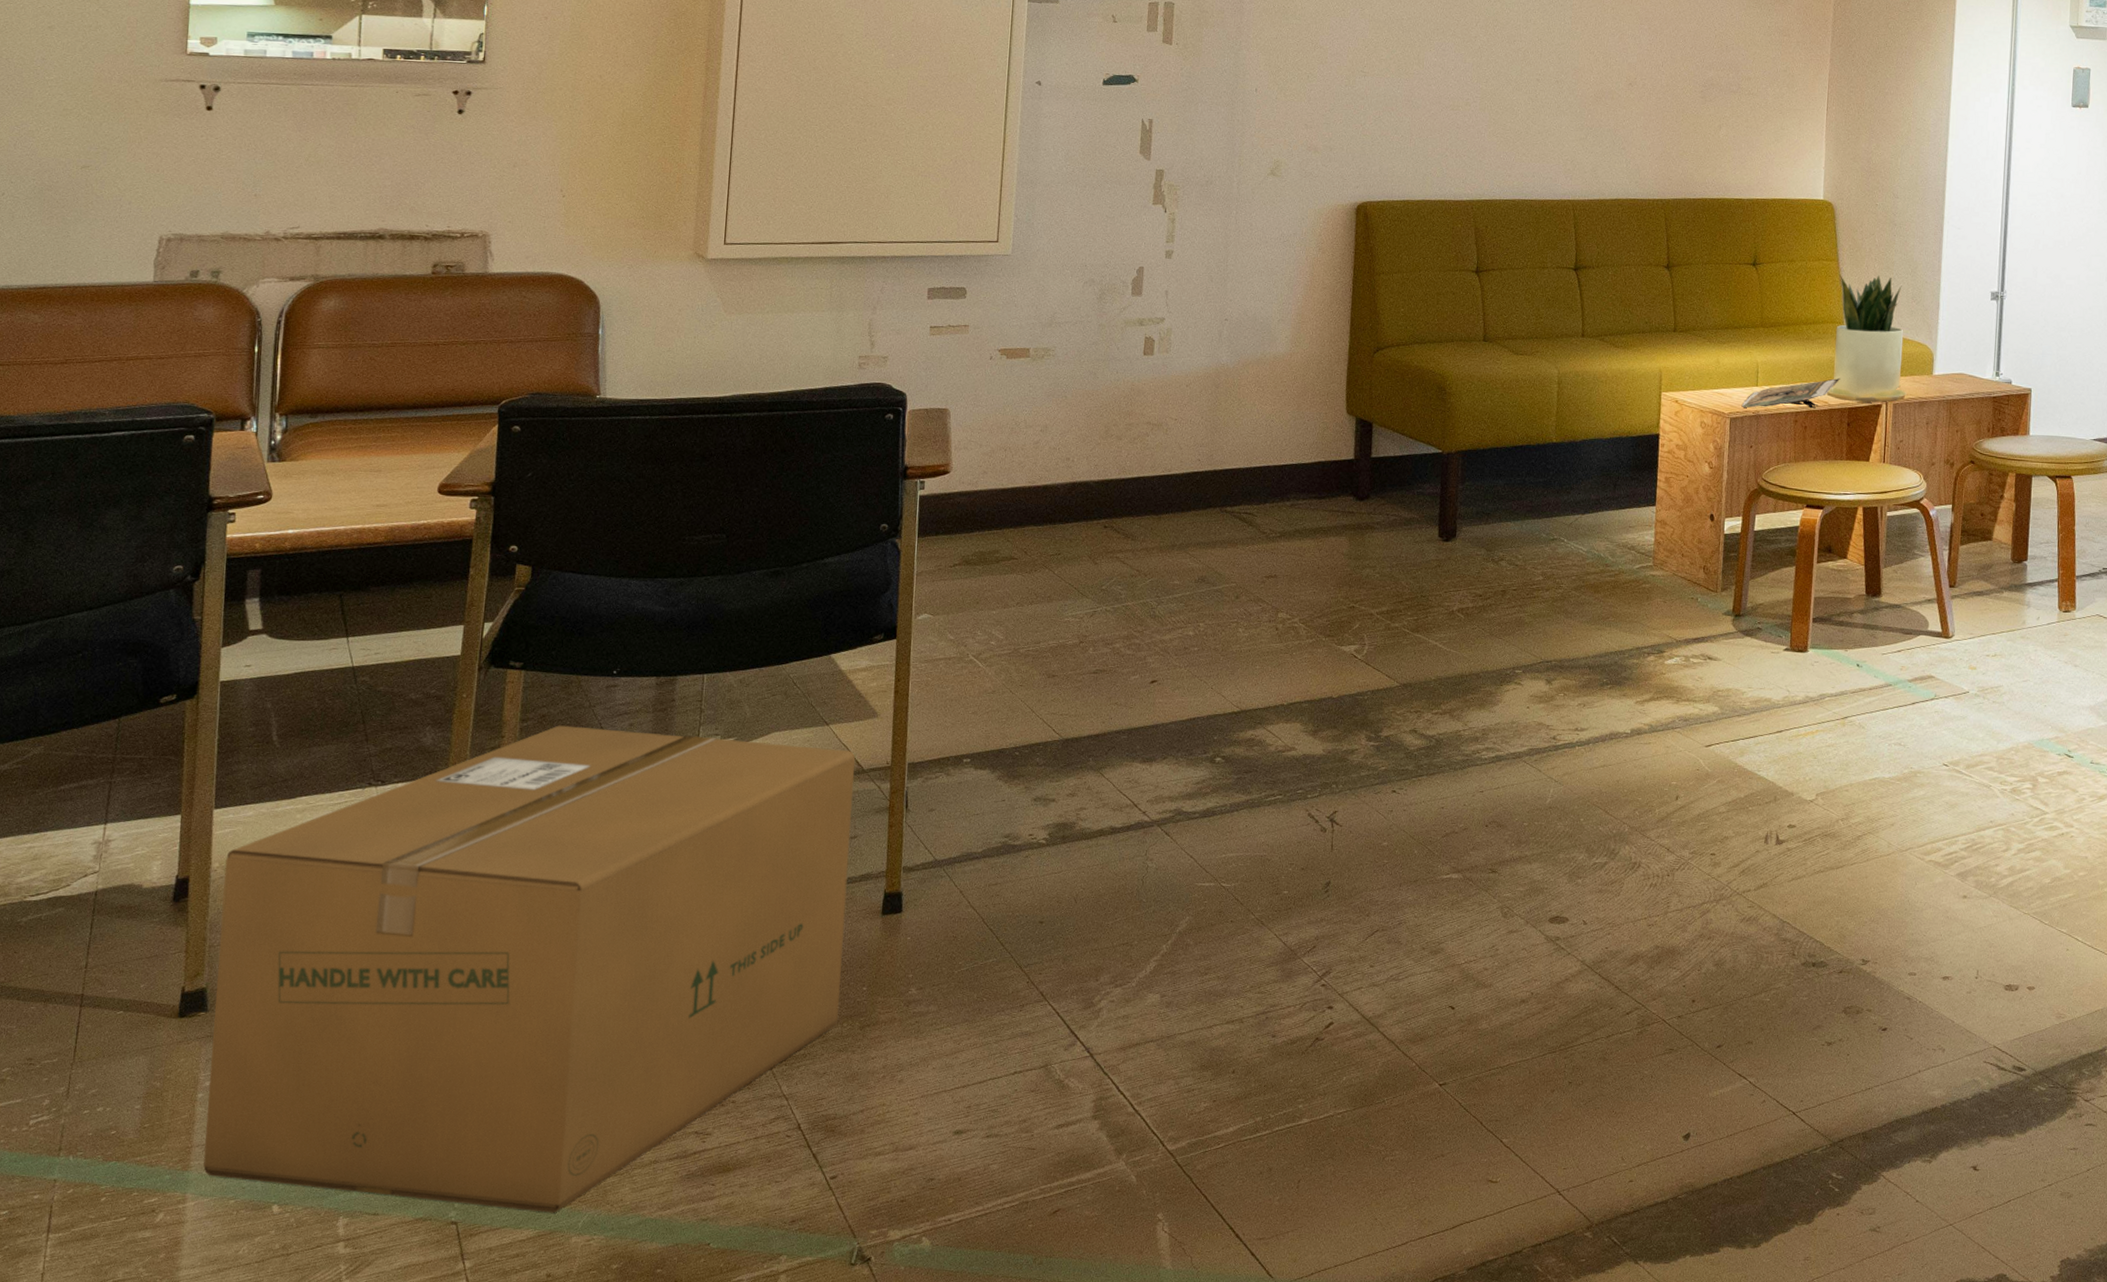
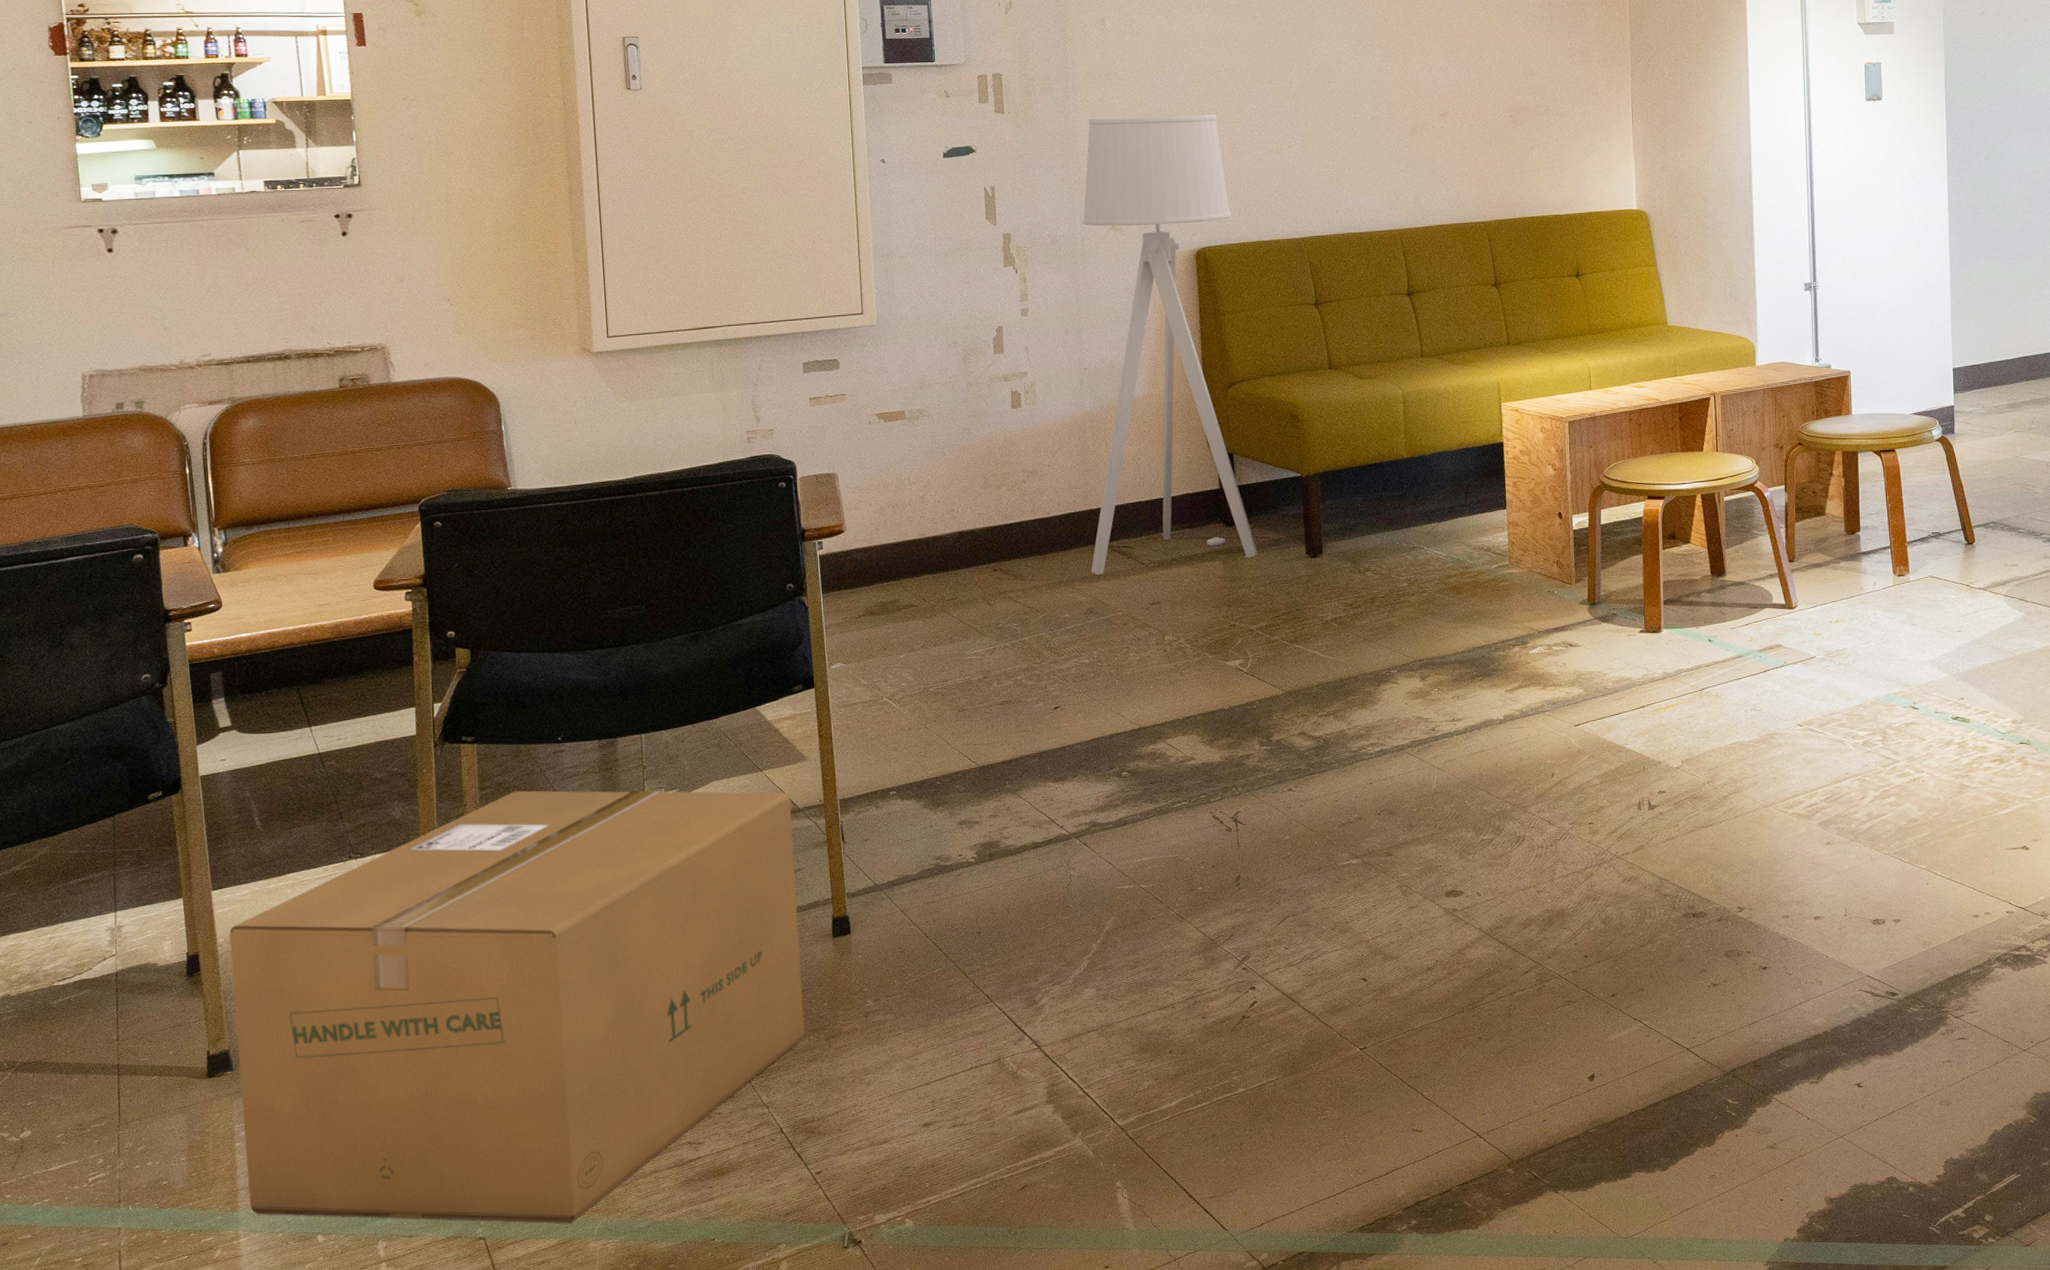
floor lamp: none [1207,56,1398,541] -> present [1082,113,1258,575]
magazine: present [1741,377,1841,409] -> none [1578,375,1669,411]
planter: present [1826,275,1907,403] -> none [1656,276,1733,397]

